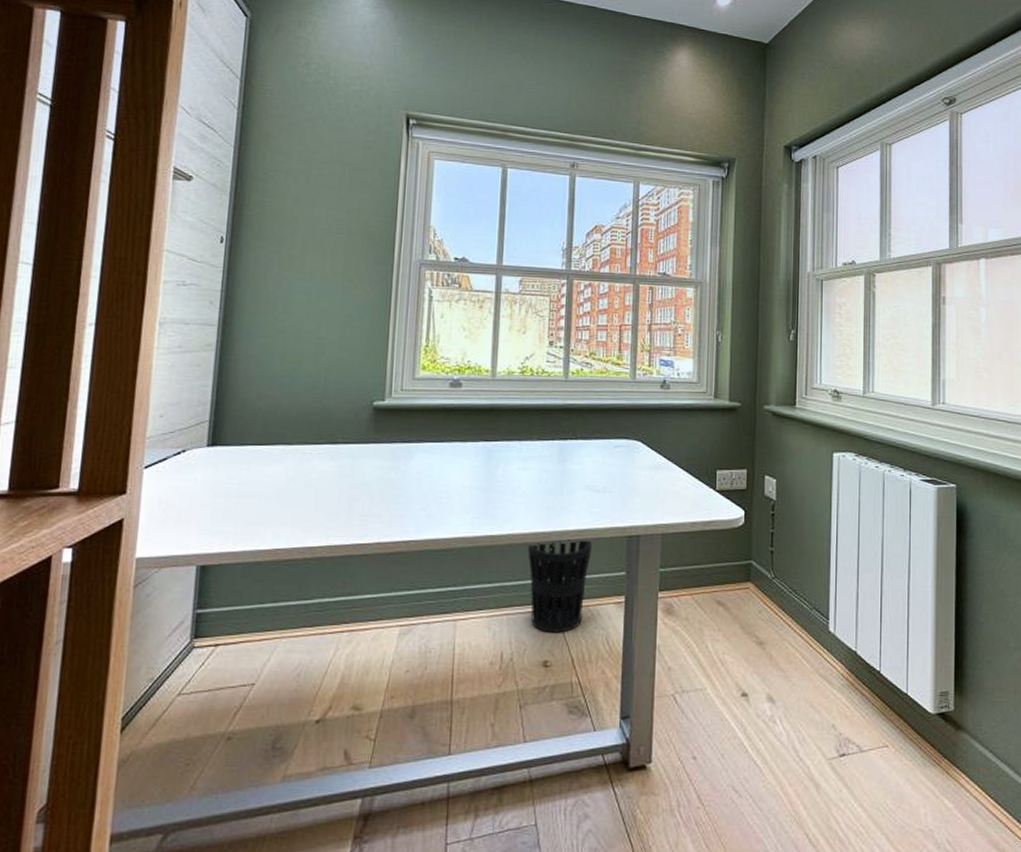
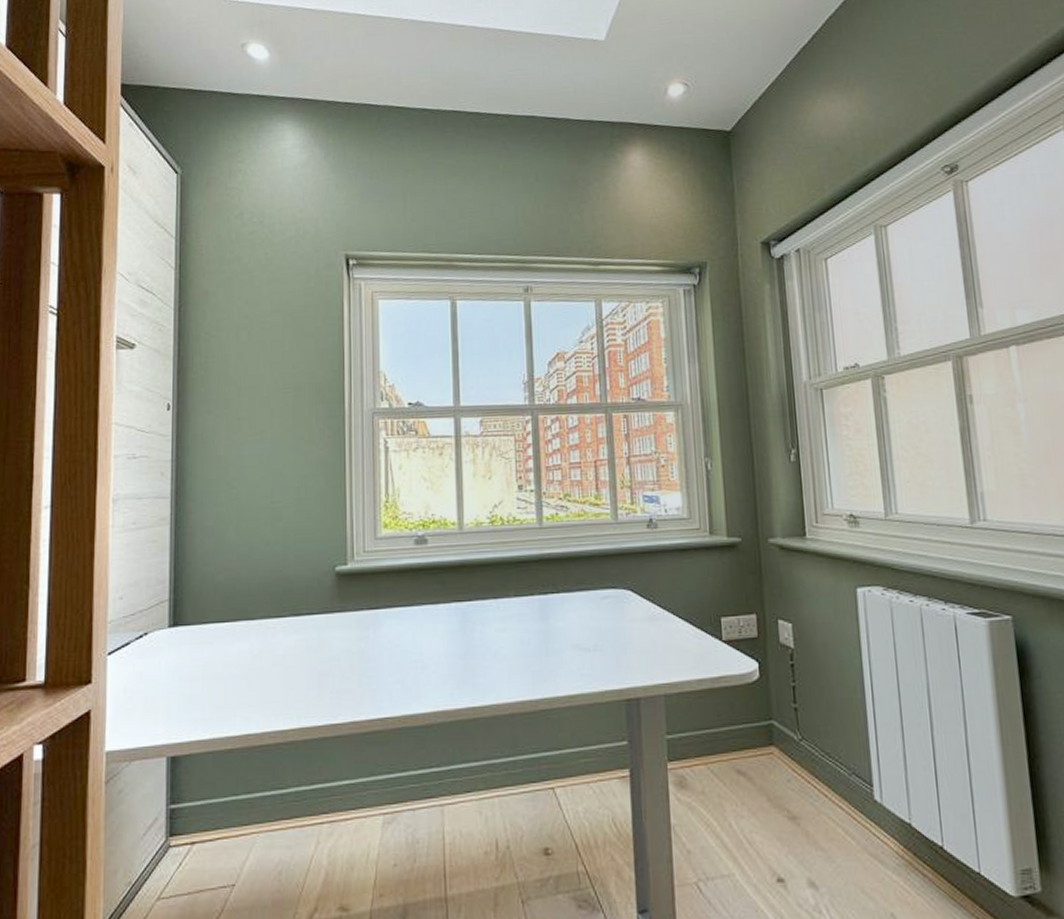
wastebasket: present [528,540,592,633] -> none [515,706,587,815]

